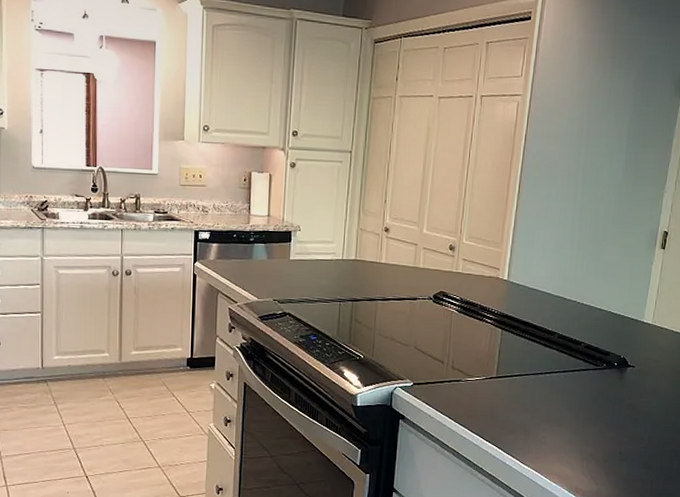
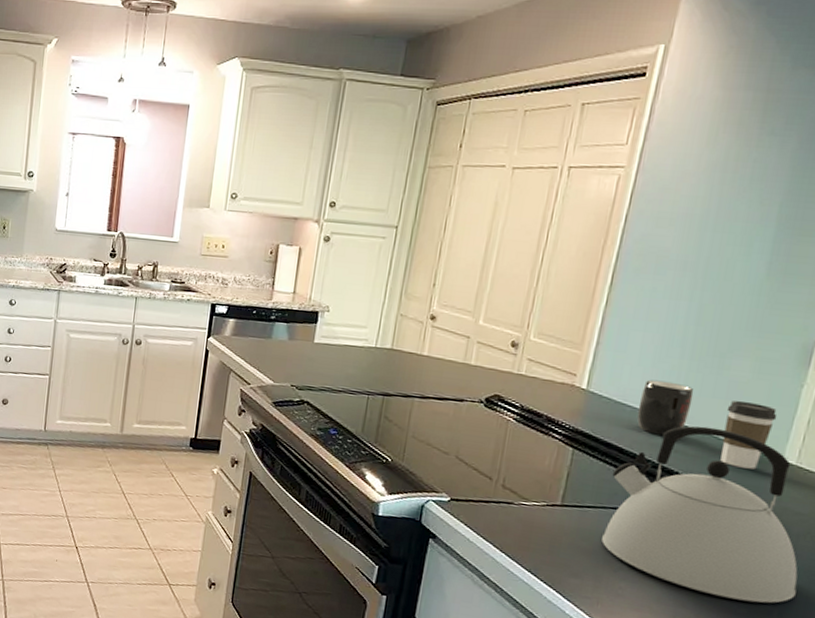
kettle: none [527,301,659,433] -> present [602,426,798,604]
mug: none [544,268,582,312] -> present [637,379,694,436]
coffee cup: none [603,278,638,331] -> present [720,400,778,470]

